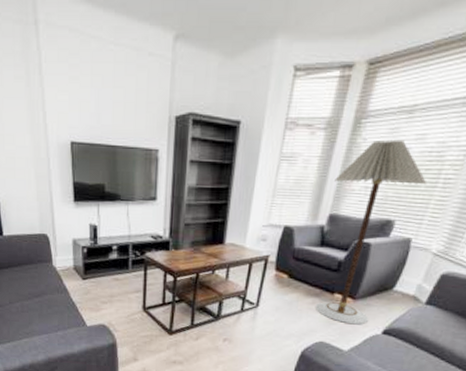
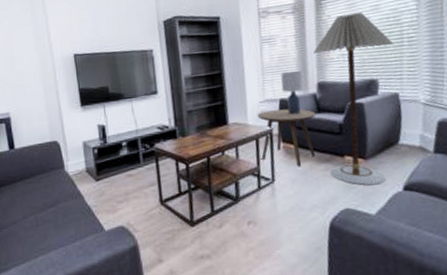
side table: none [251,236,319,297] -> present [257,109,316,167]
lamp: none [289,196,317,245] -> present [280,71,305,115]

